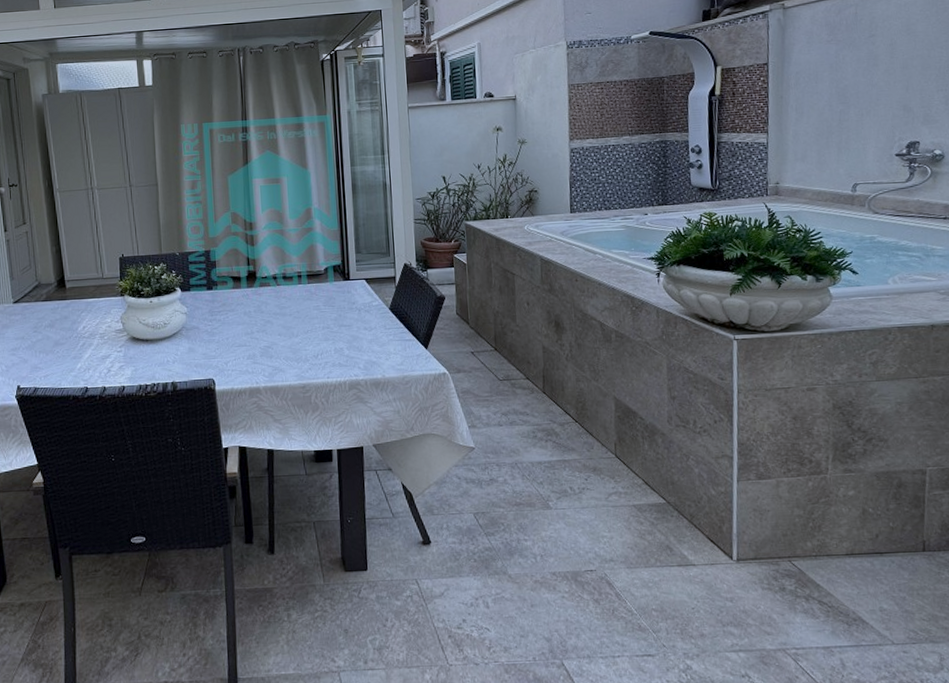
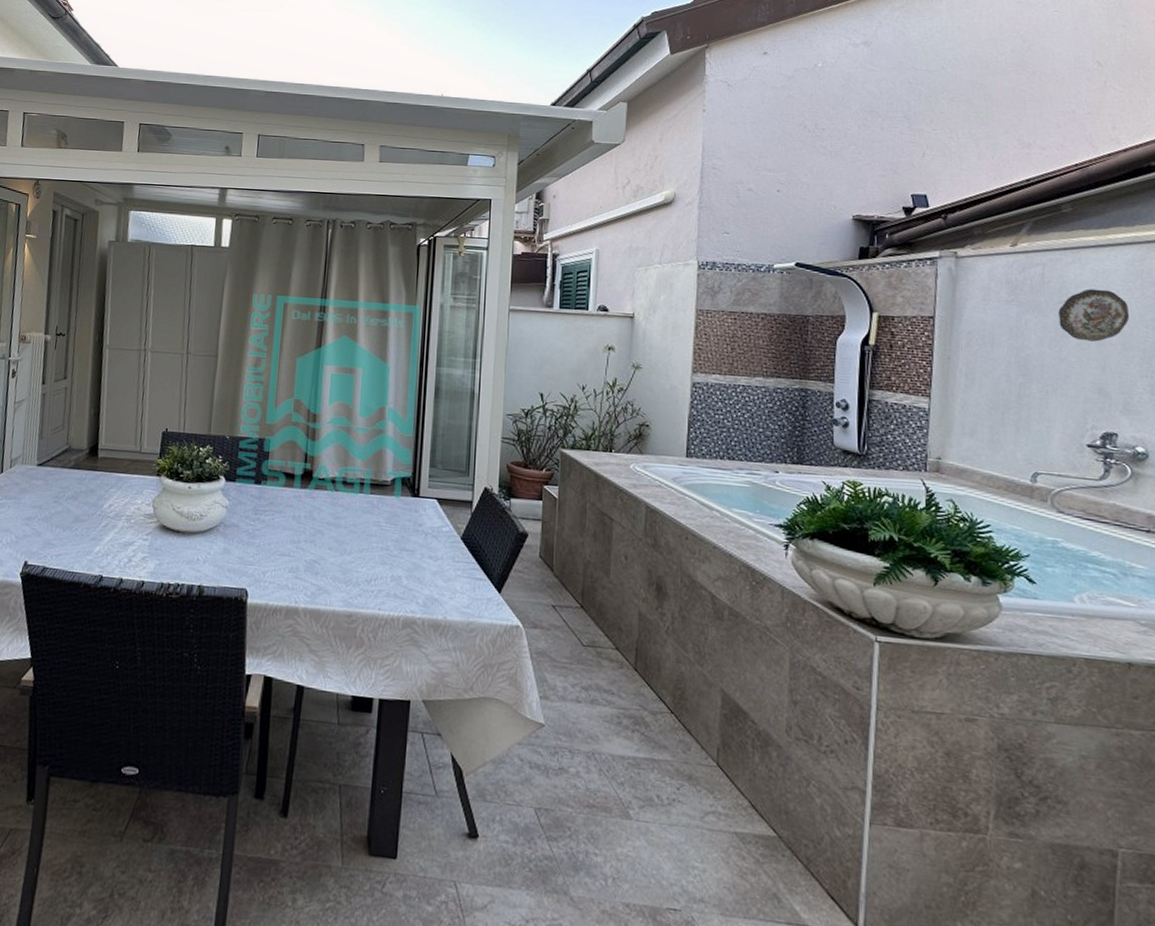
decorative plate: none [869,20,928,67] -> present [1058,288,1130,342]

